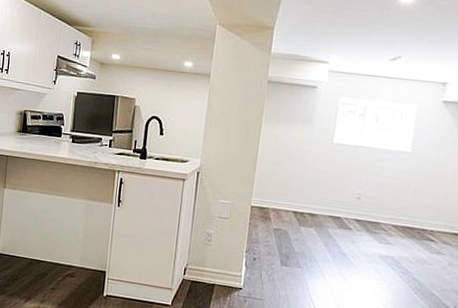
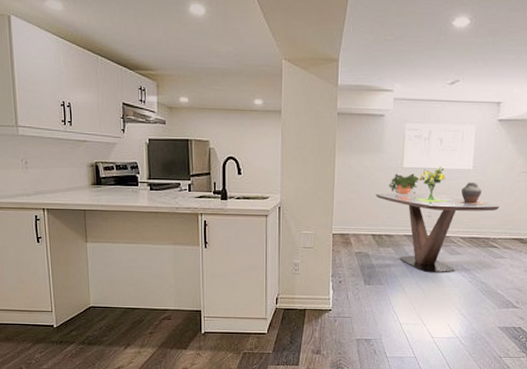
dining table: none [301,167,440,264] -> present [376,192,500,273]
potted plant: none [316,148,351,175] -> present [388,173,420,196]
bouquet: none [345,146,380,185] -> present [416,167,448,203]
ceramic pot: none [392,165,422,192] -> present [458,181,484,205]

